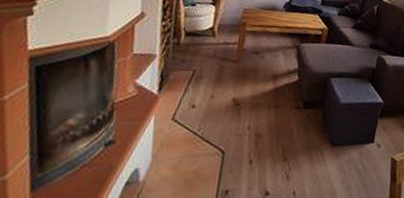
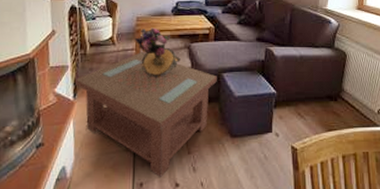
coffee table: none [162,47,324,184] -> present [75,52,217,177]
bouquet: none [238,22,287,78] -> present [134,27,181,79]

